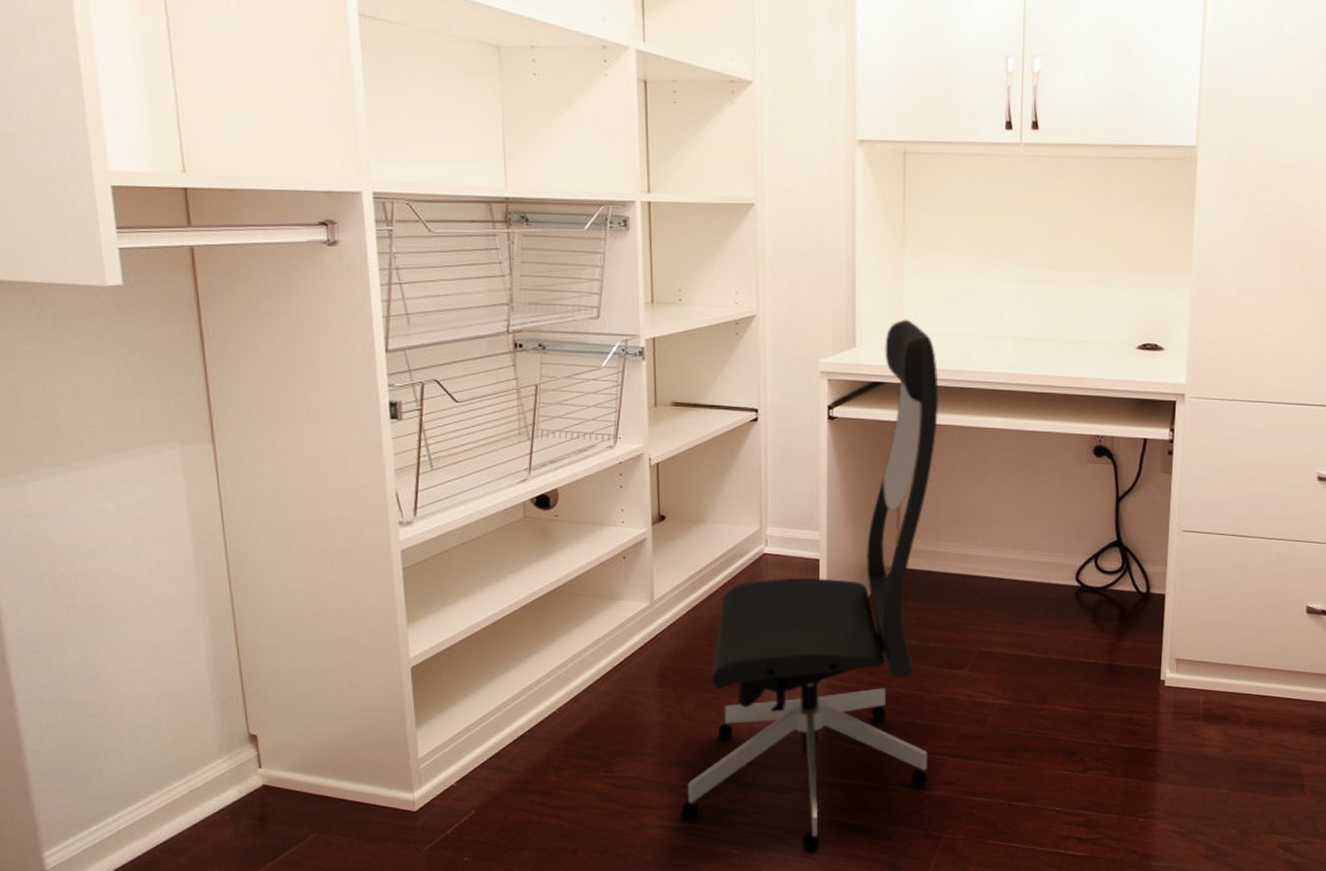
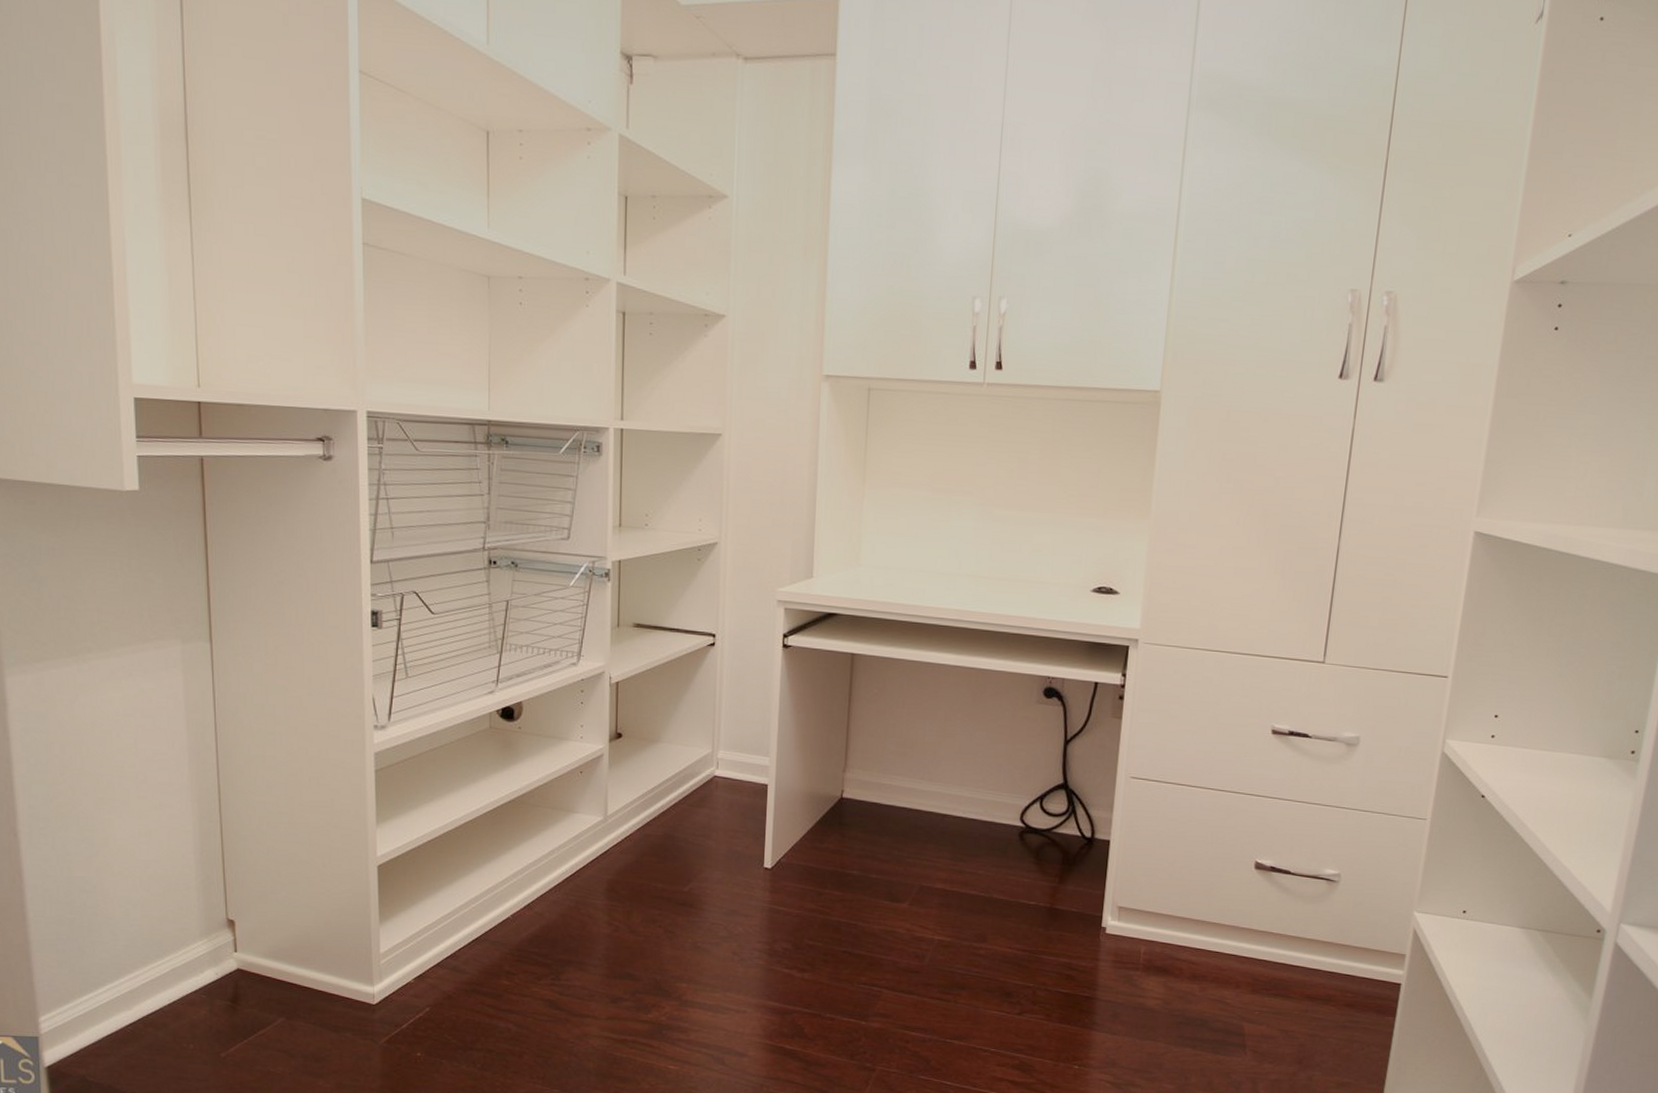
office chair: present [680,319,940,854] -> none [622,552,893,1075]

